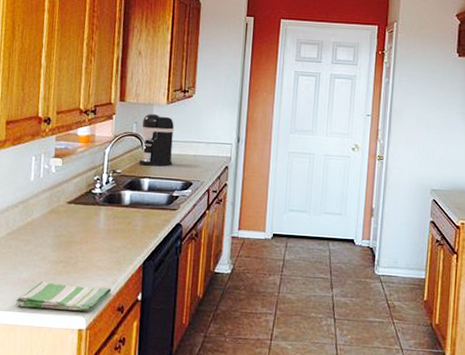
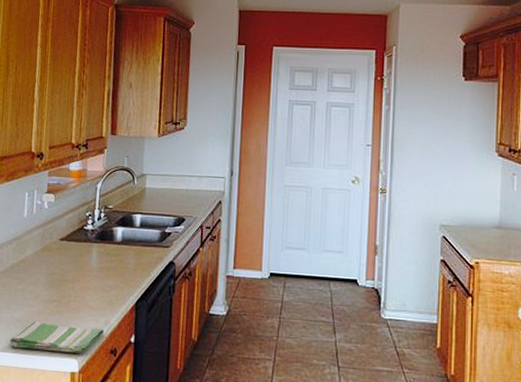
coffee maker: present [139,113,175,167] -> none [130,146,166,202]

